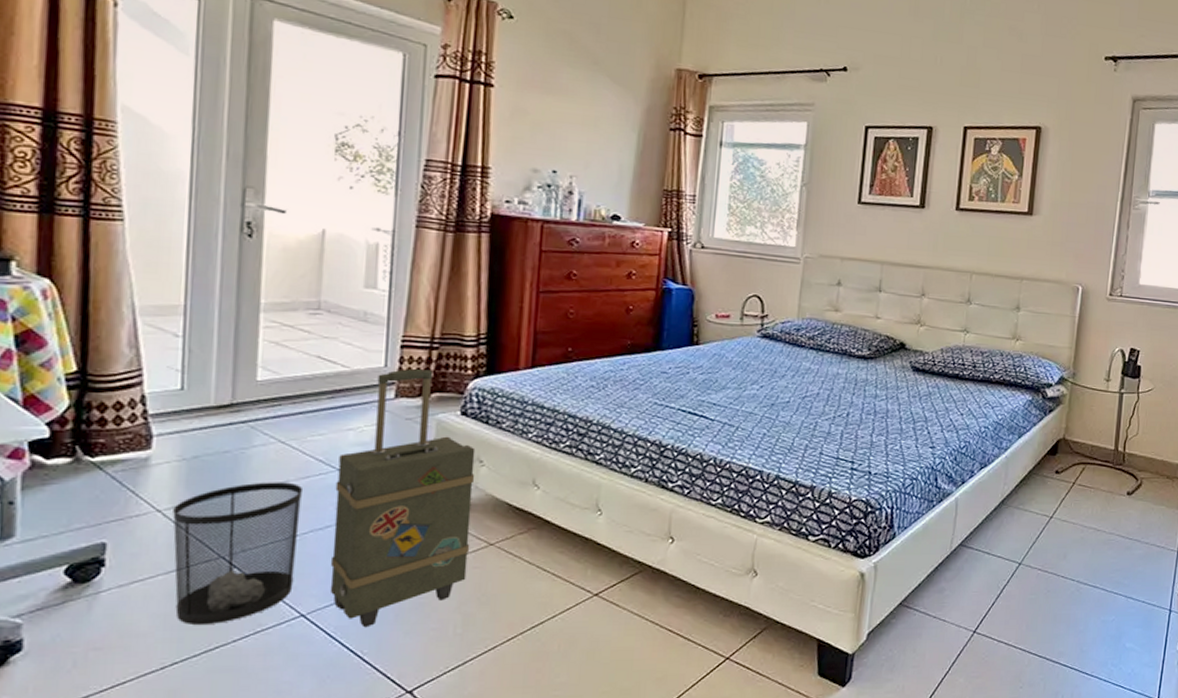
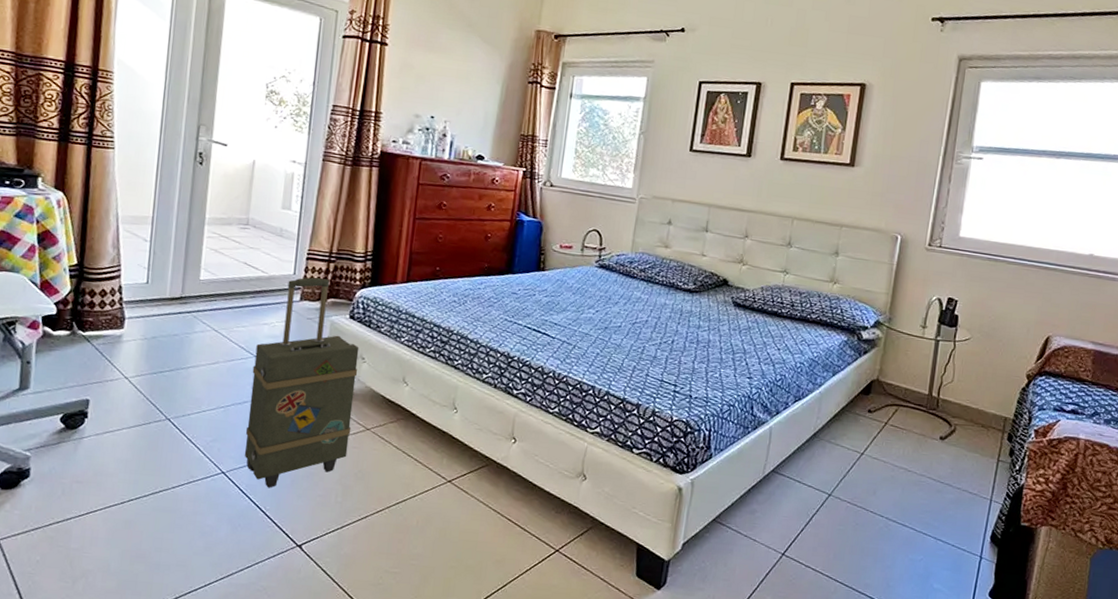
waste bin: present [173,482,304,624] -> none [134,361,229,472]

